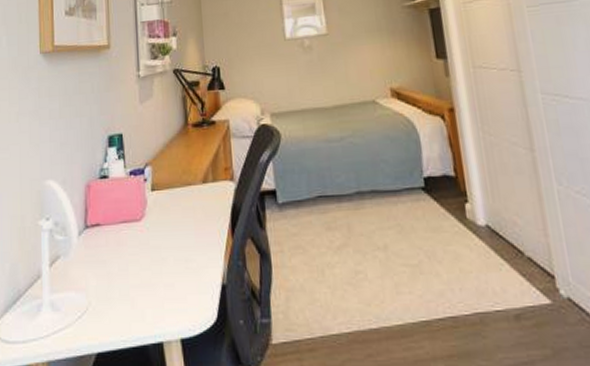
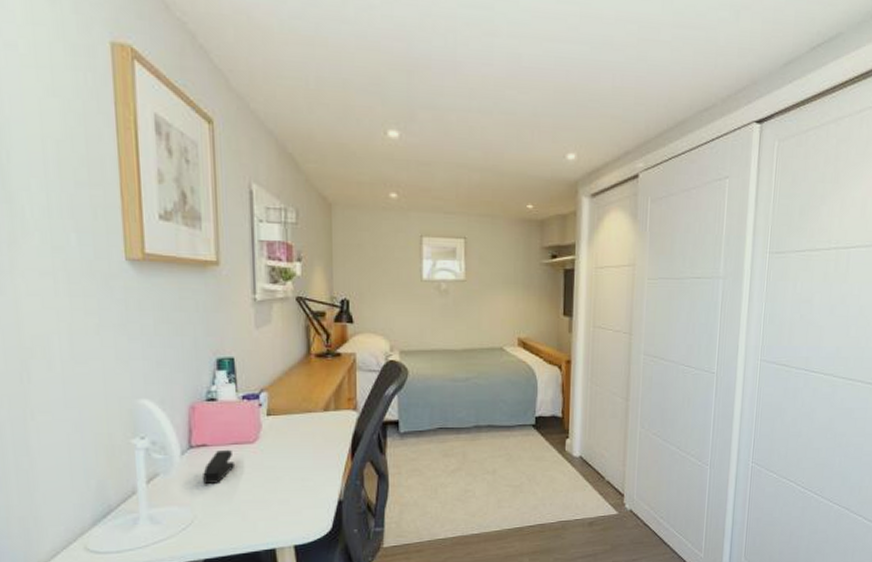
stapler: none [96,228,125,268] -> present [203,449,236,485]

